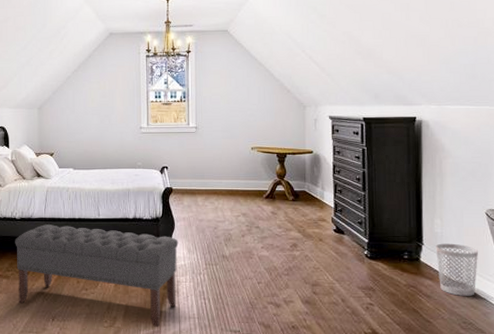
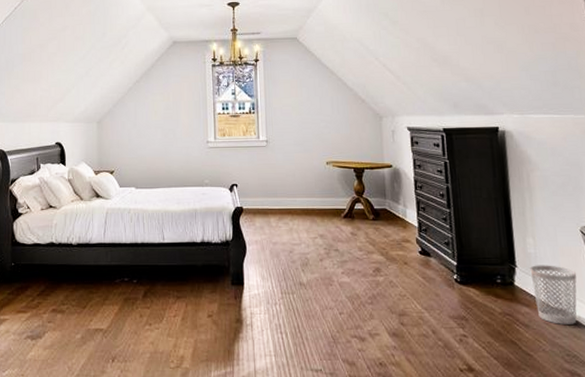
bench: present [15,224,179,327] -> none [71,251,251,367]

